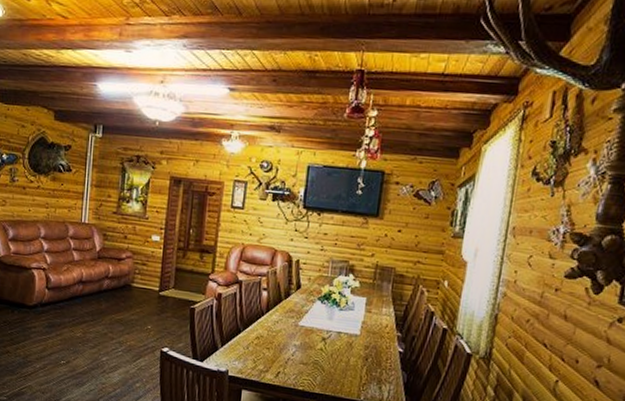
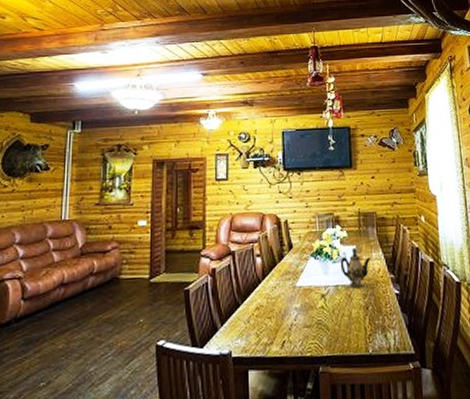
teapot: none [346,299,381,339] -> present [340,247,371,288]

